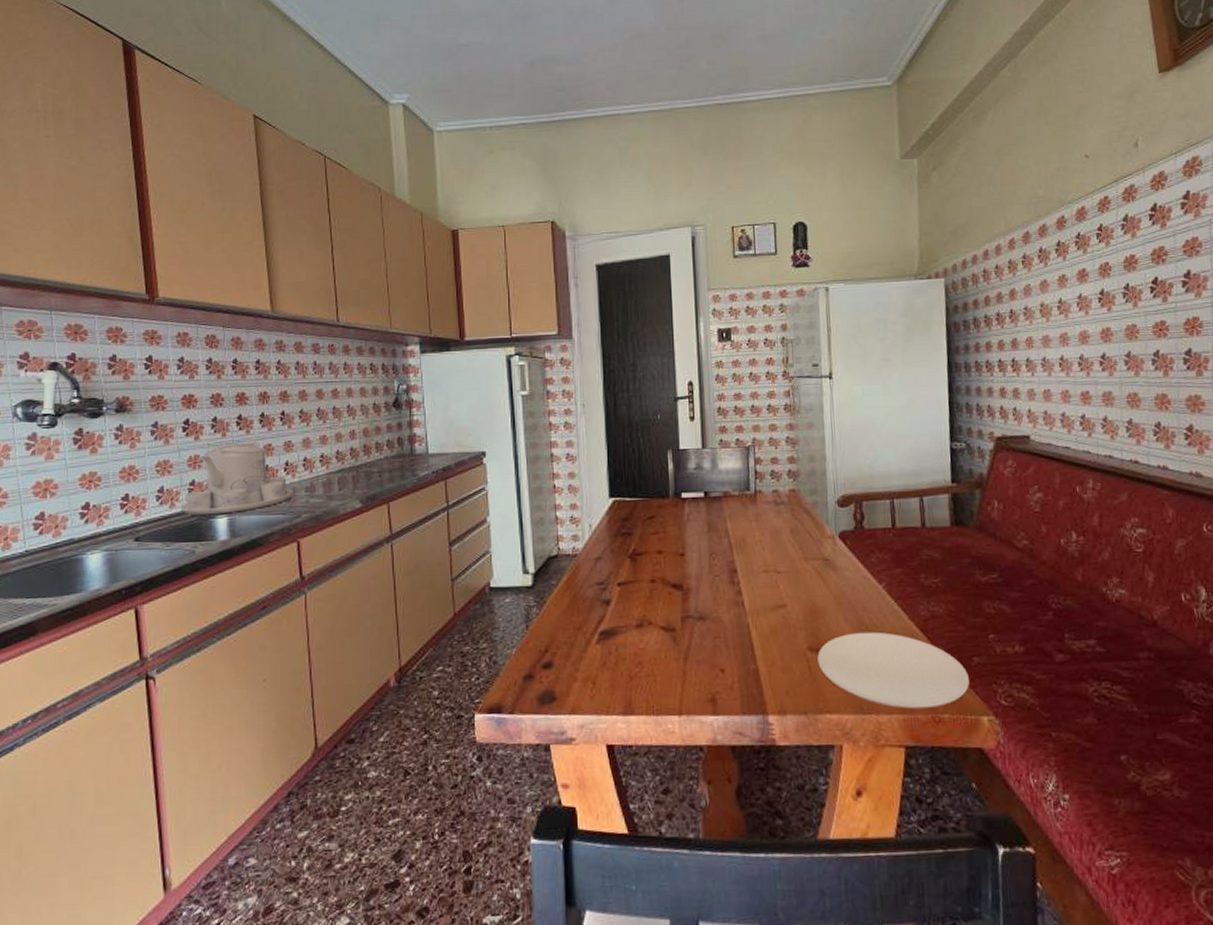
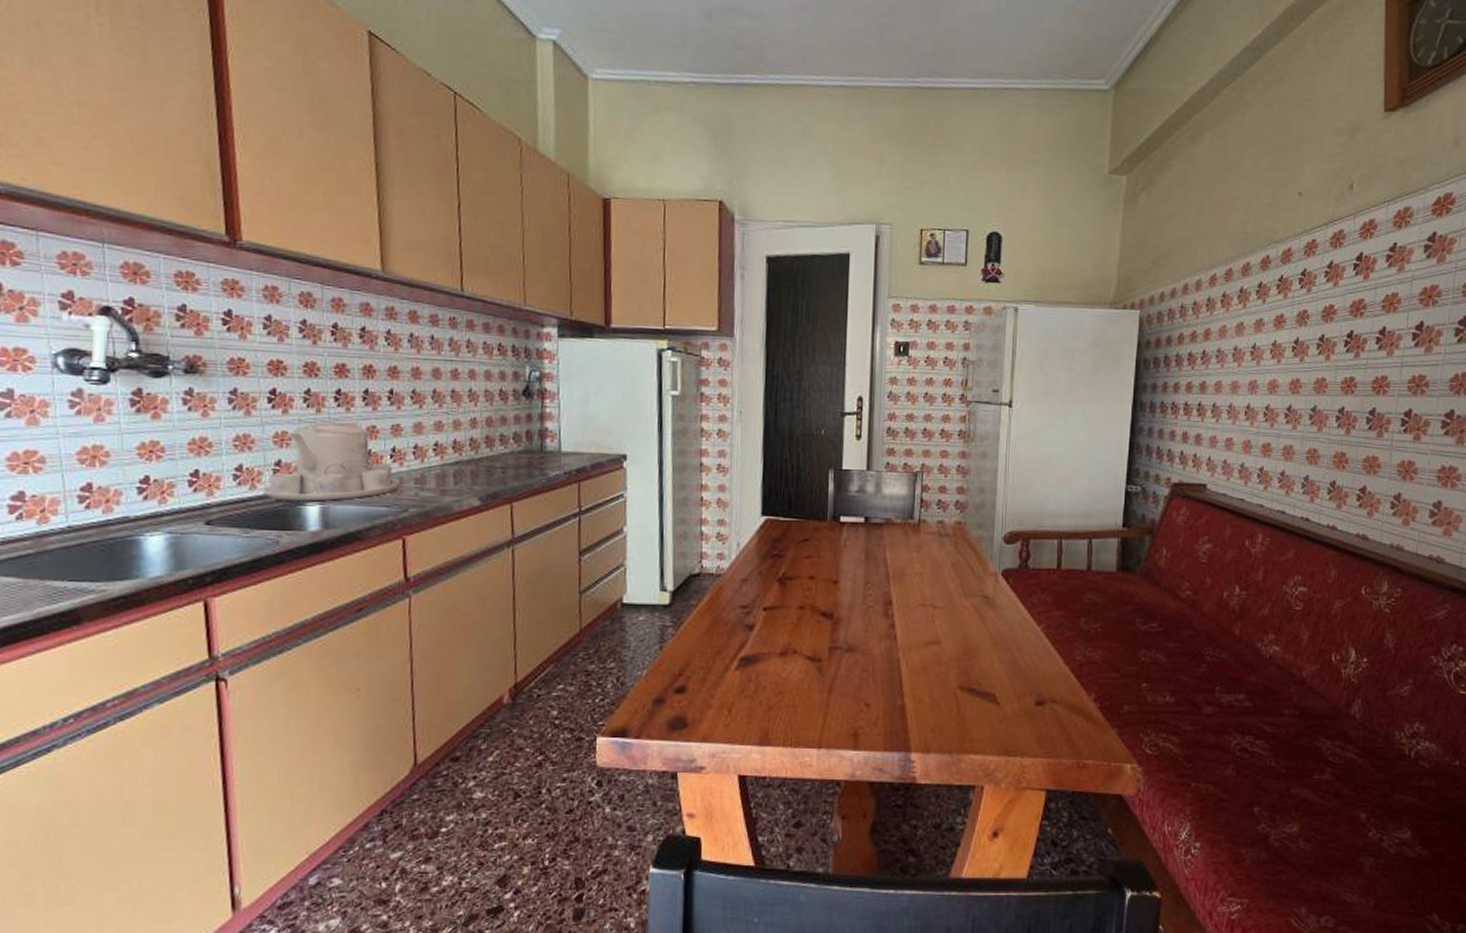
plate: present [817,631,970,710] -> none [967,674,1117,754]

